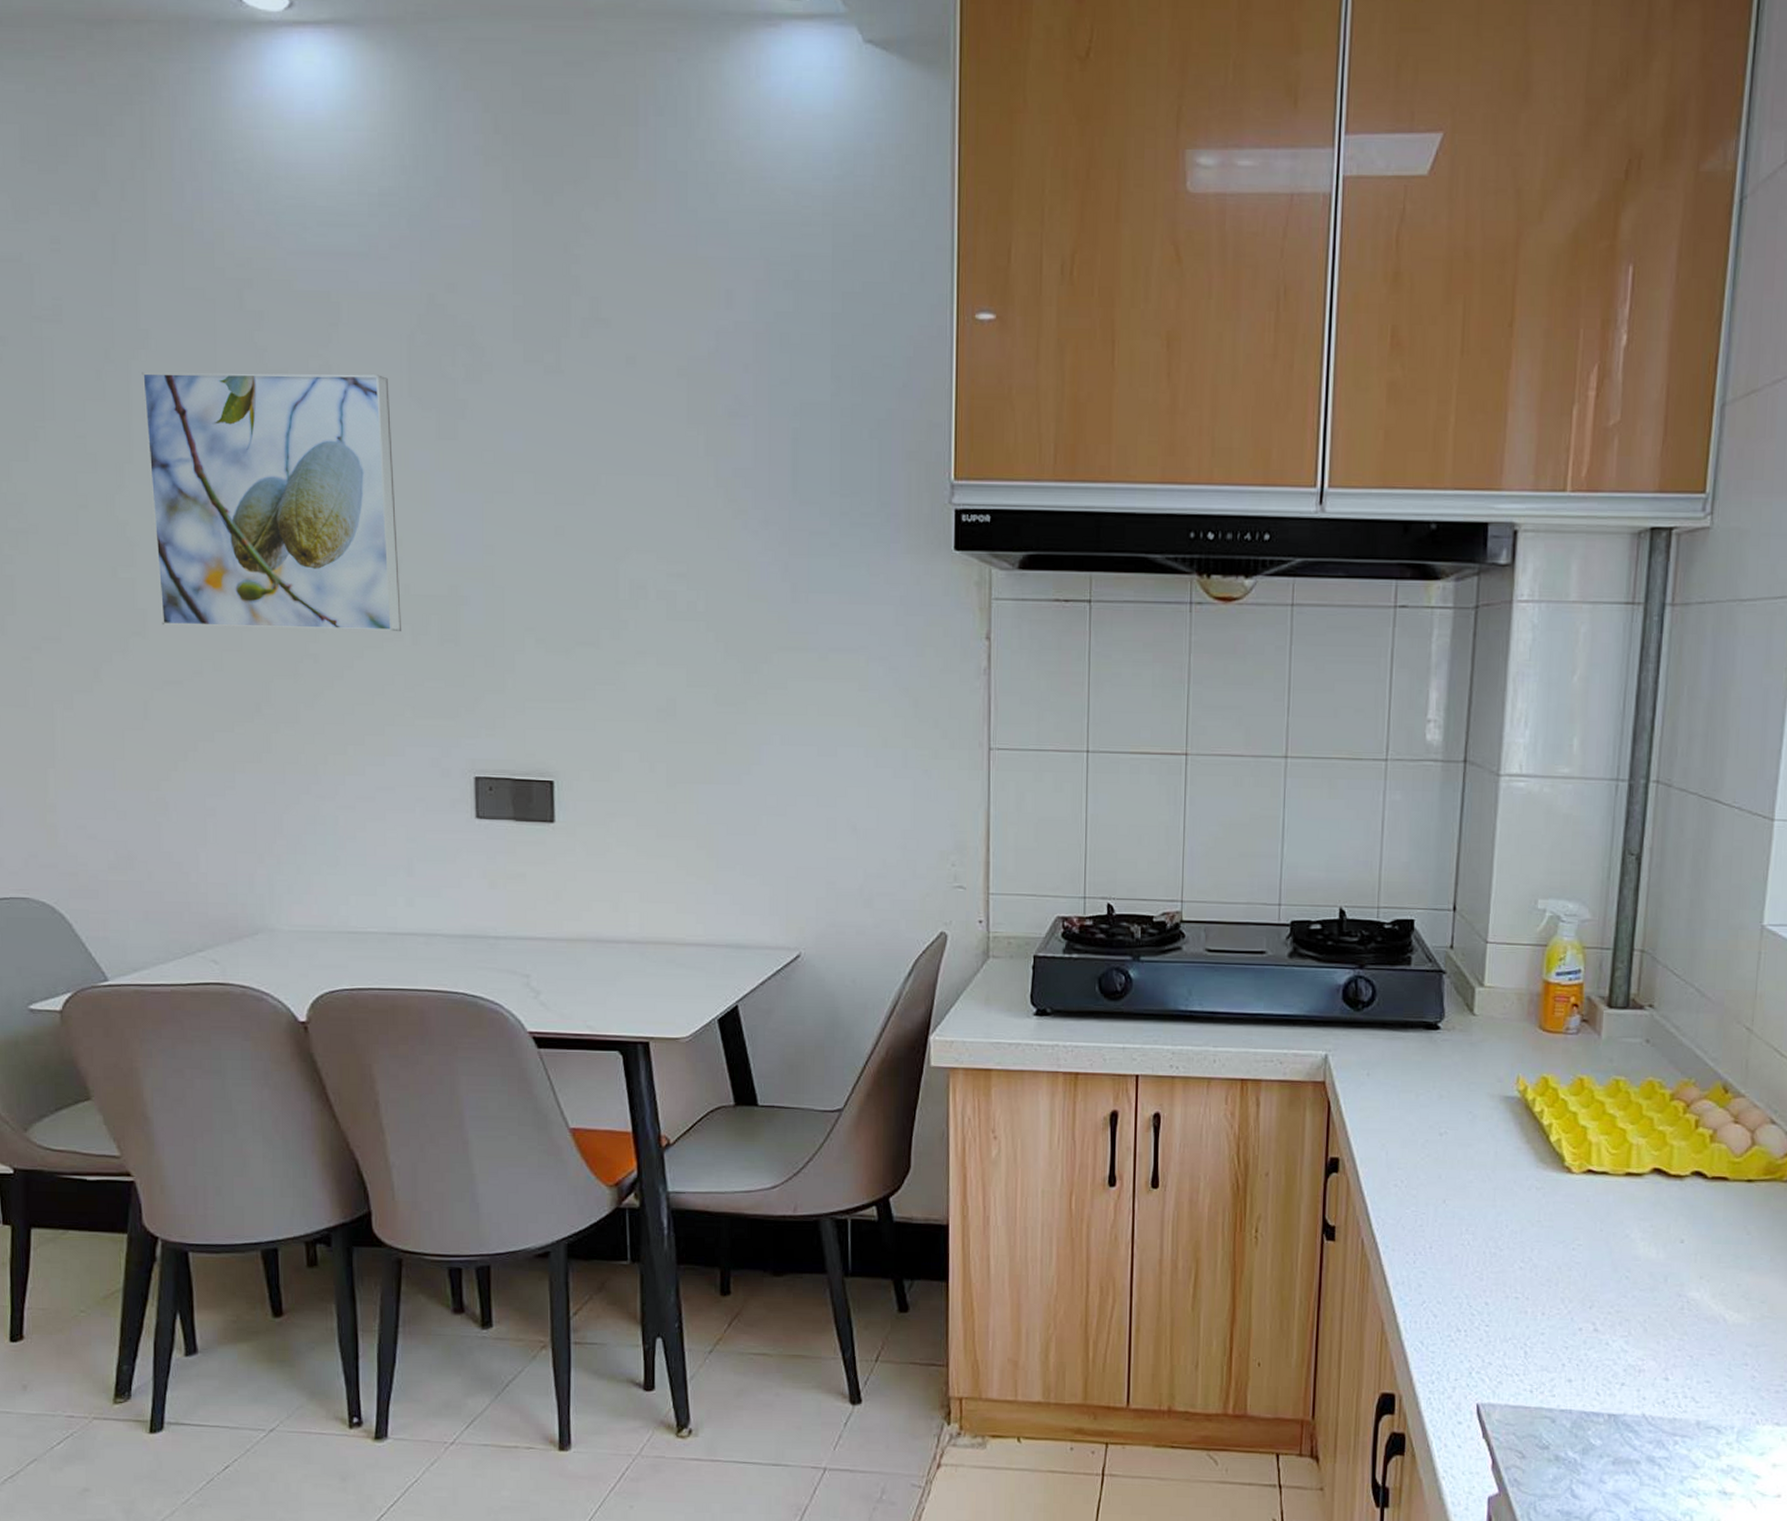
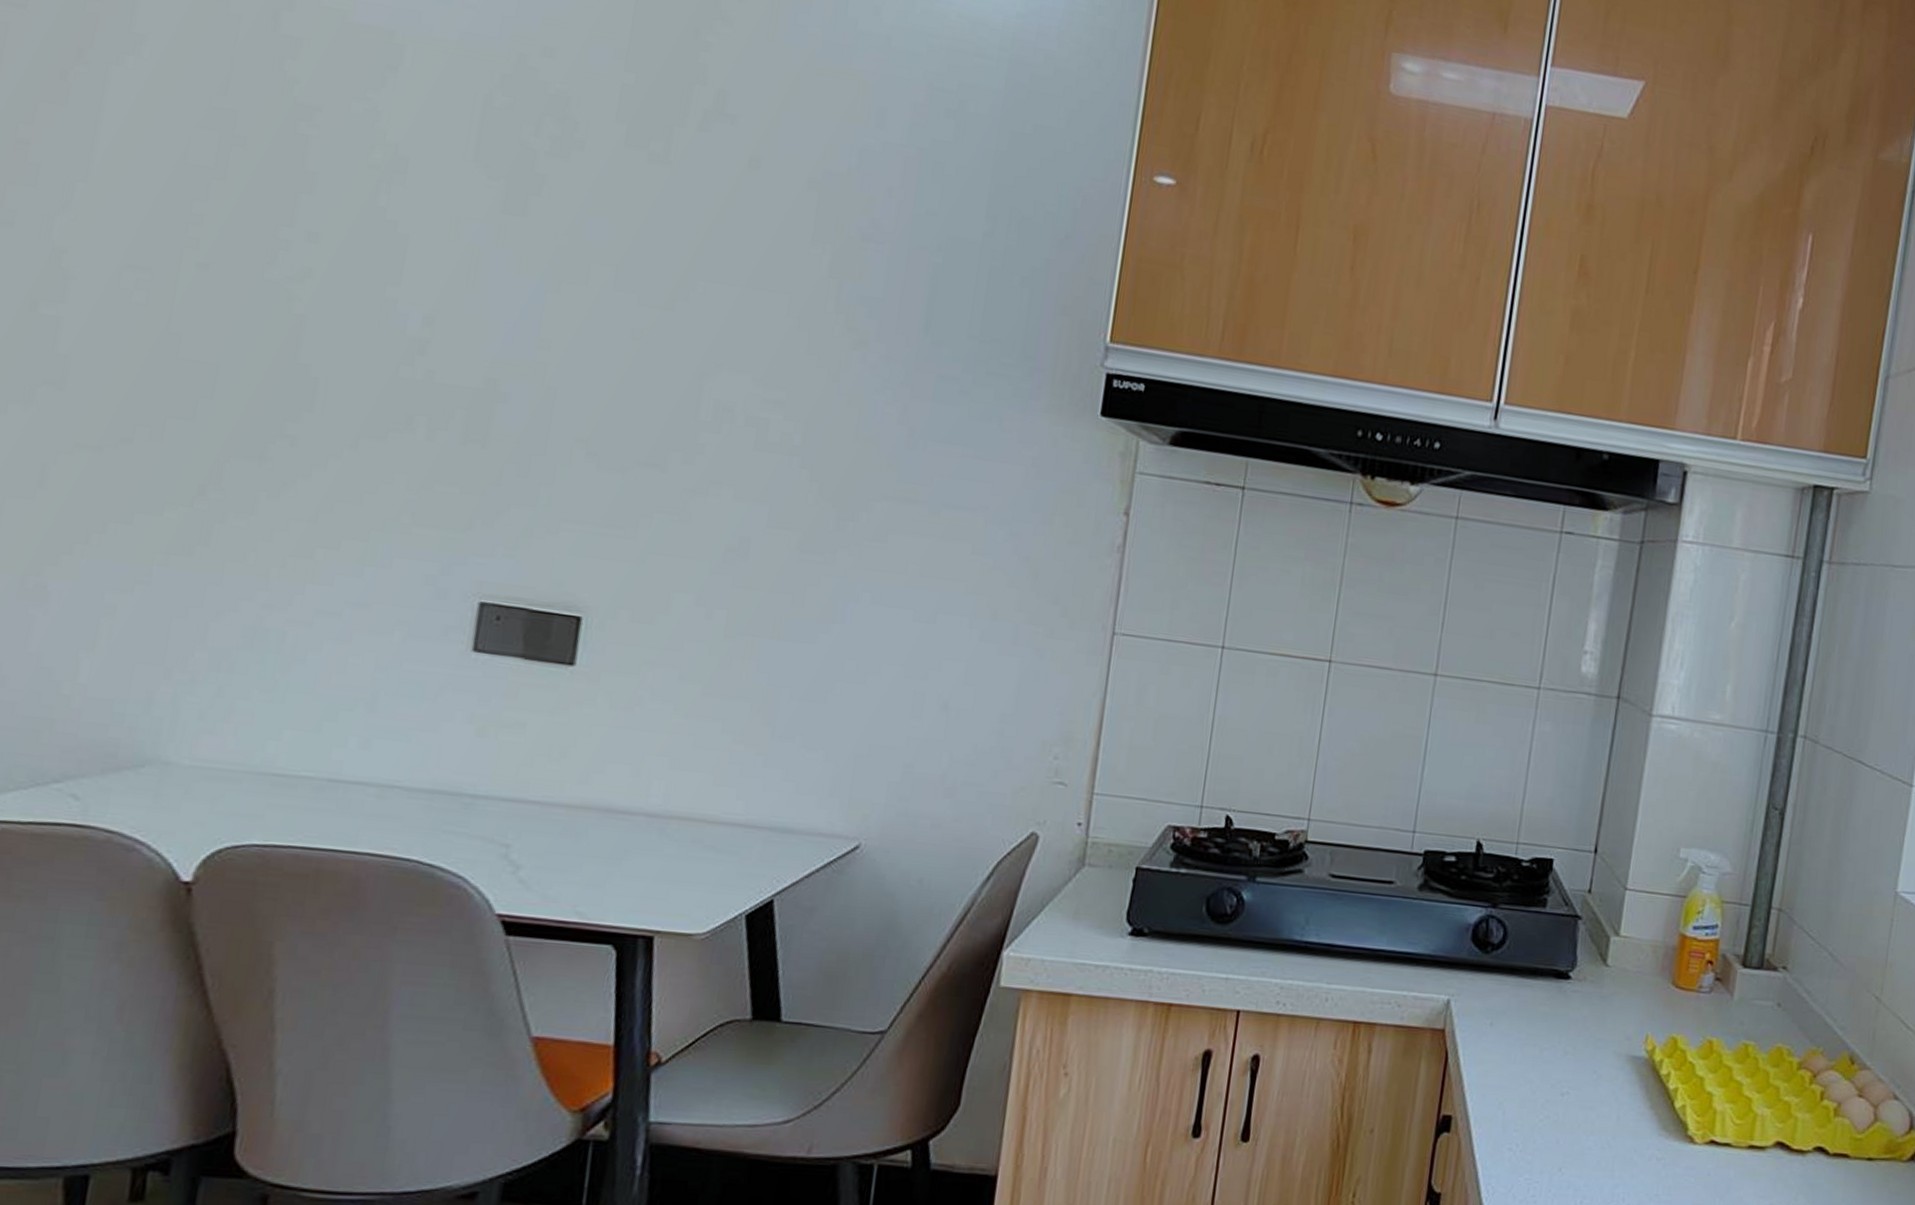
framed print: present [142,372,401,632] -> none [88,81,451,424]

